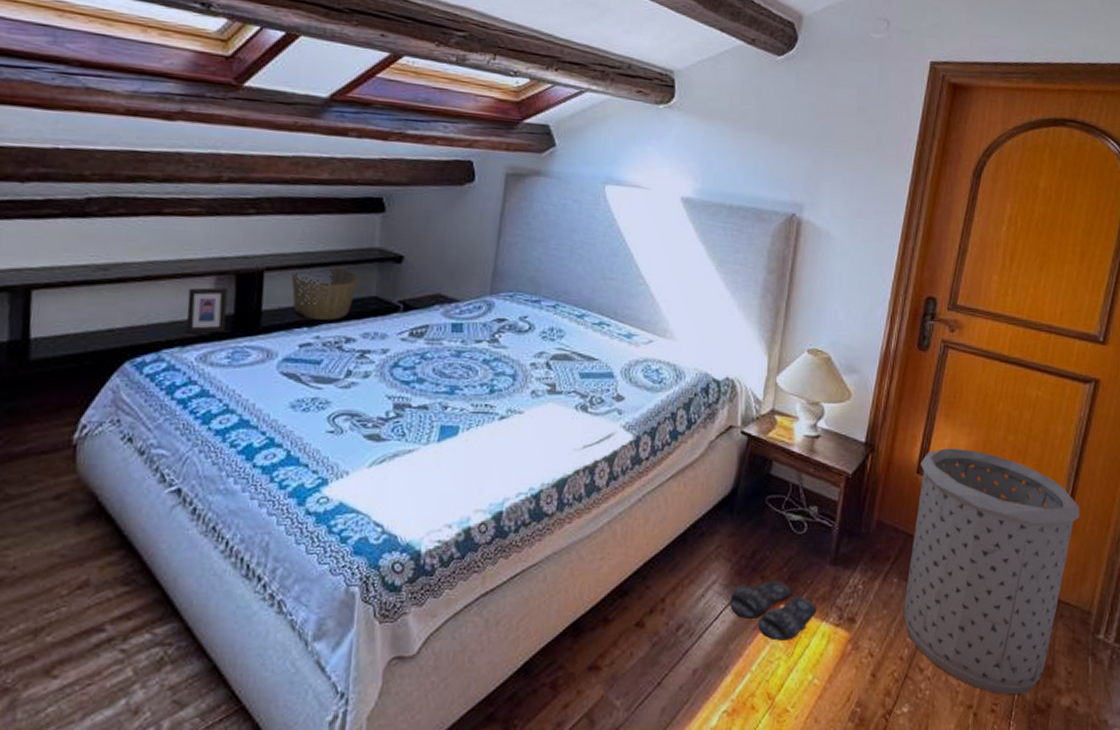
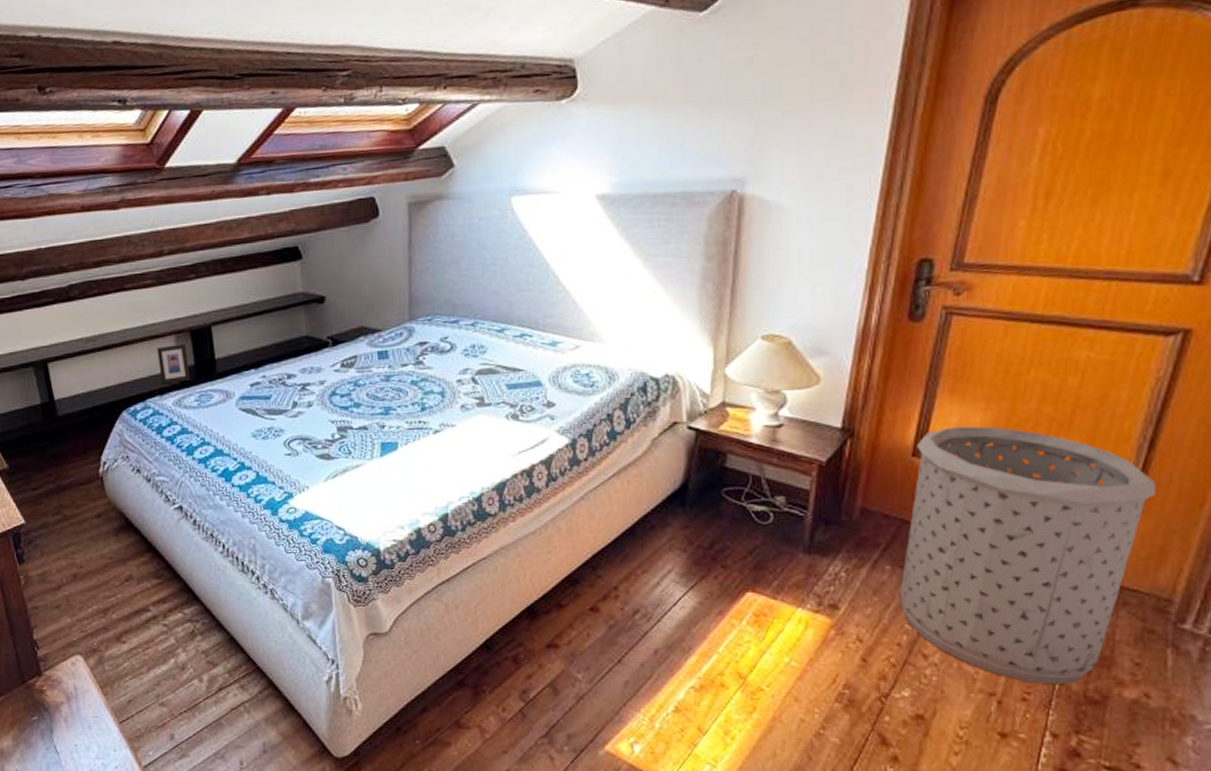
basket: present [291,268,360,320] -> none [233,315,290,362]
slippers: present [730,581,816,641] -> none [689,570,789,625]

